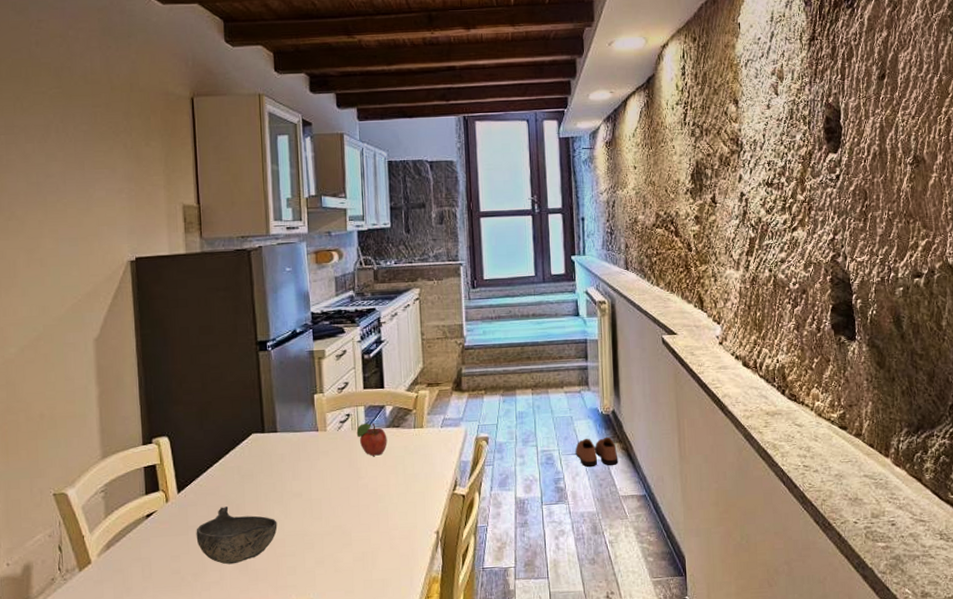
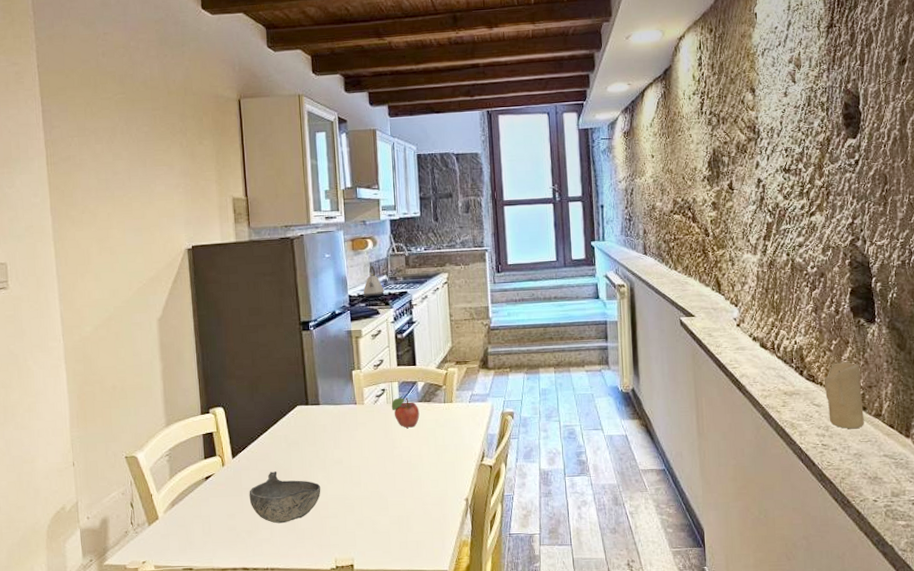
kettle: none [327,280,351,317] -> present [363,265,384,299]
shoe: present [576,436,619,467] -> none [597,413,638,441]
candle: none [805,380,845,450] -> present [823,362,864,429]

